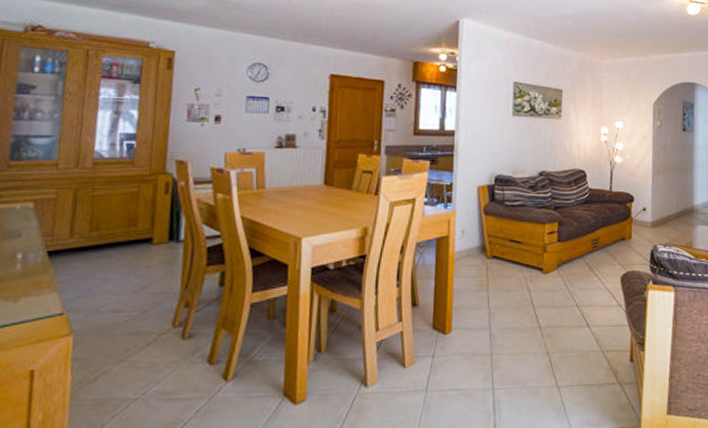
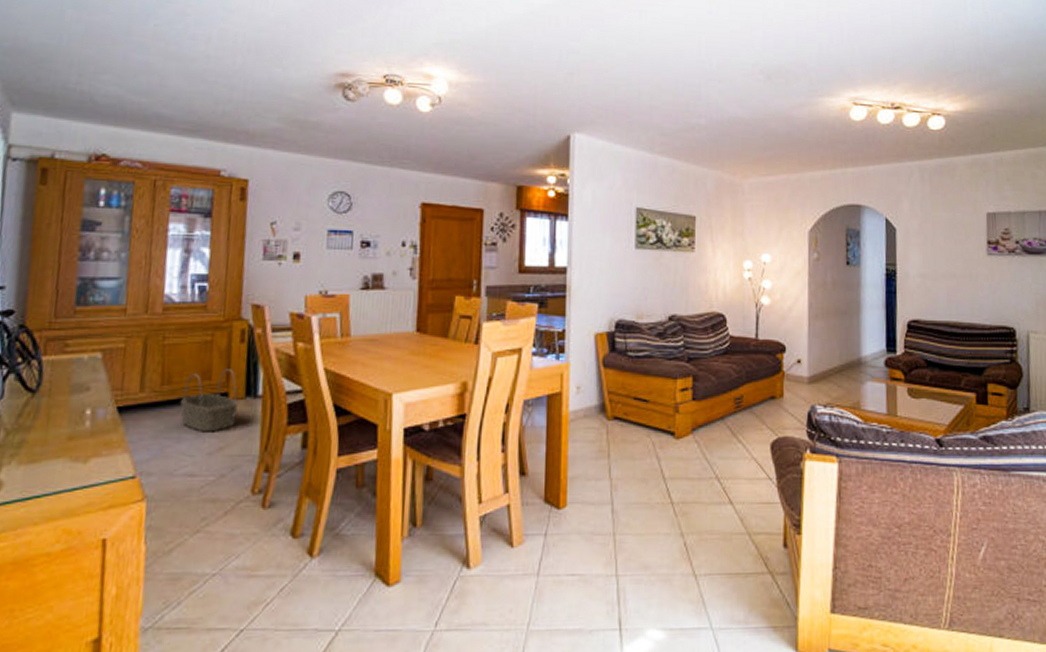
basket: none [107,217,161,273] -> present [180,369,238,432]

